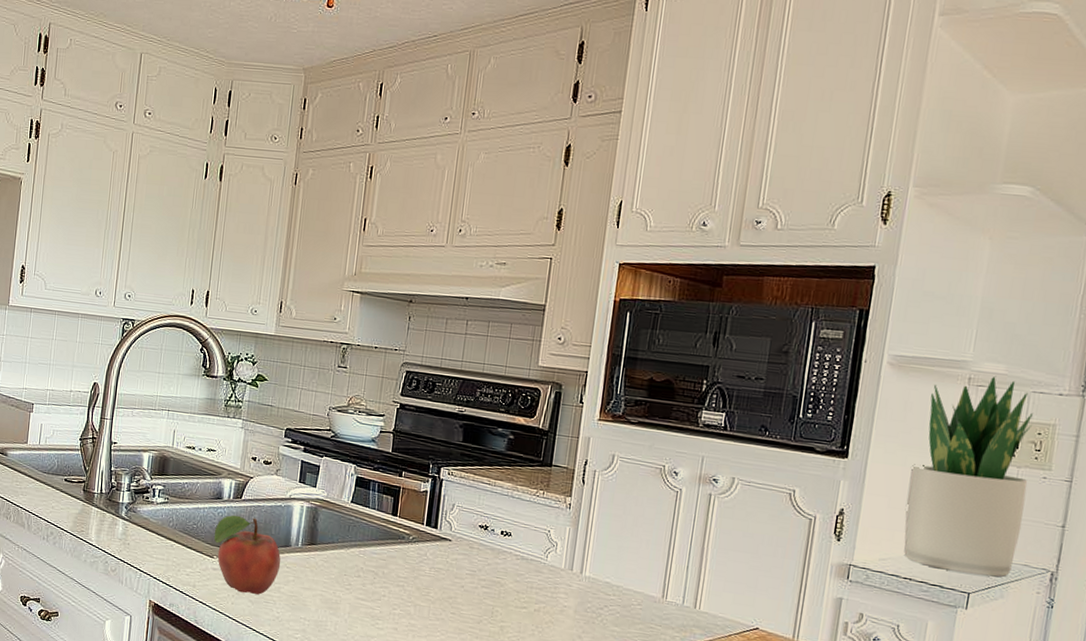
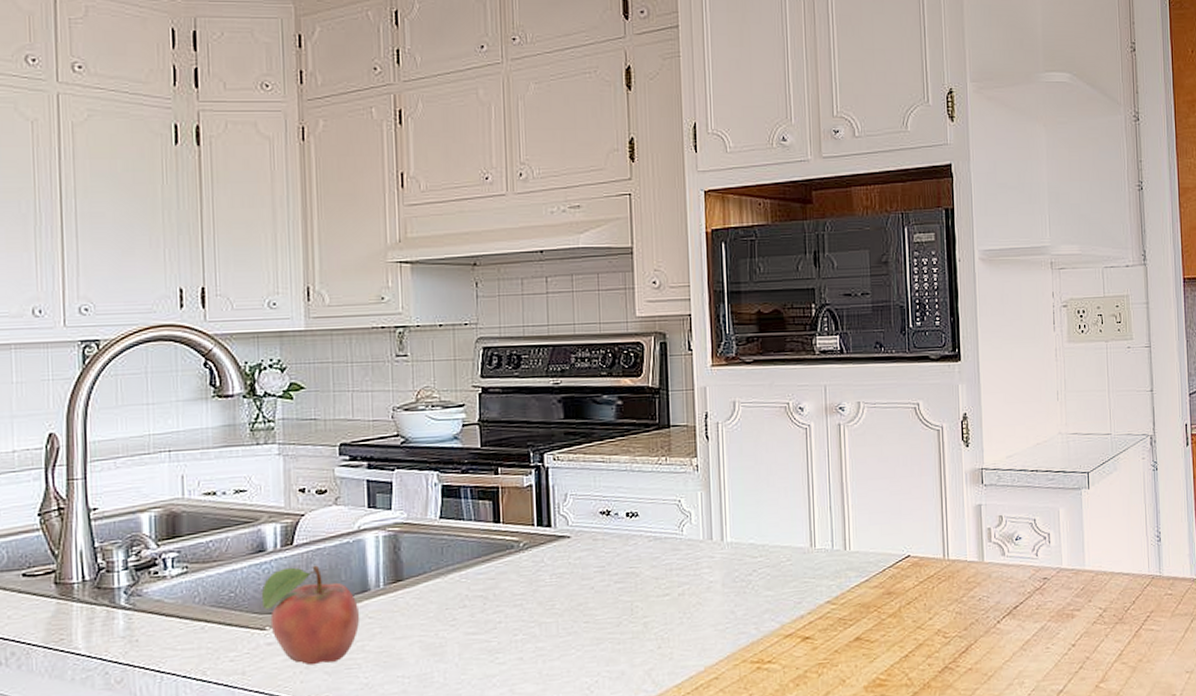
planter: present [904,377,1034,577] -> none [1018,258,1119,455]

